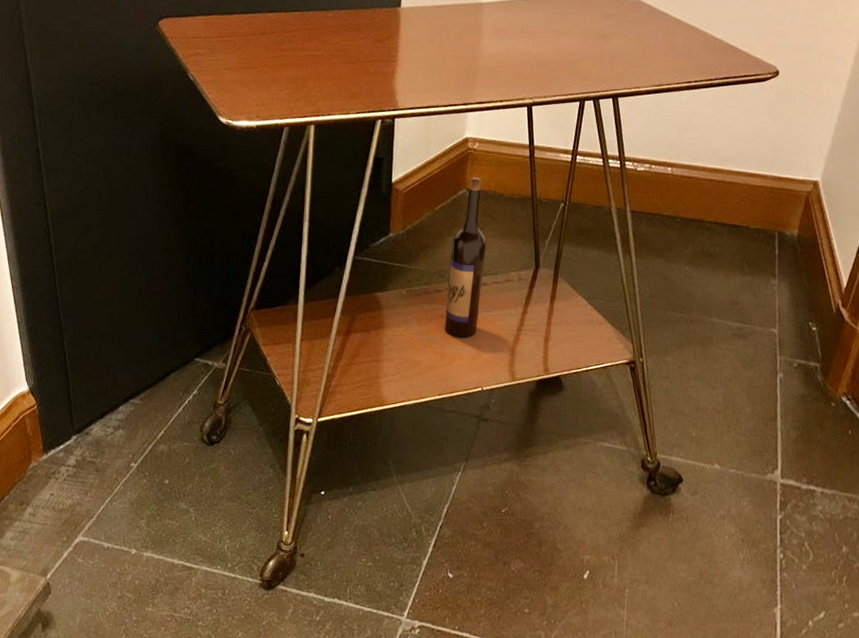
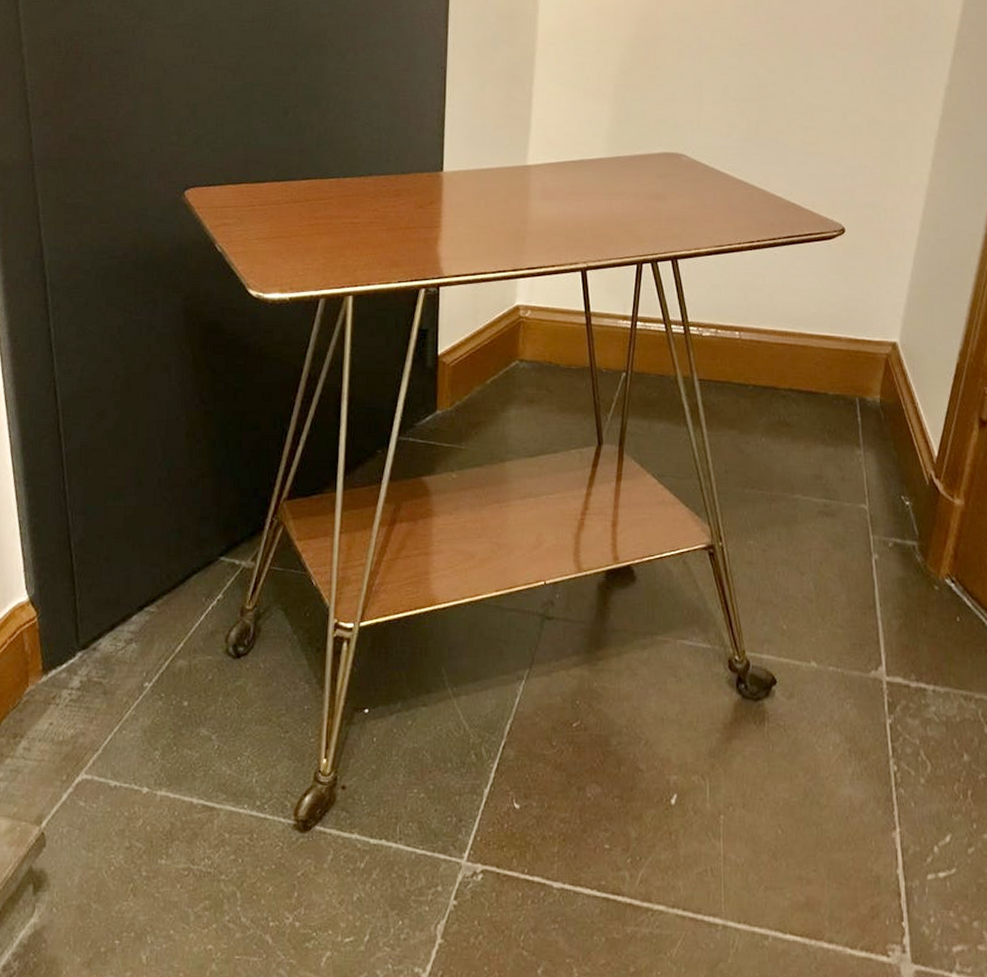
wine bottle: present [444,177,487,338] -> none [500,347,544,524]

